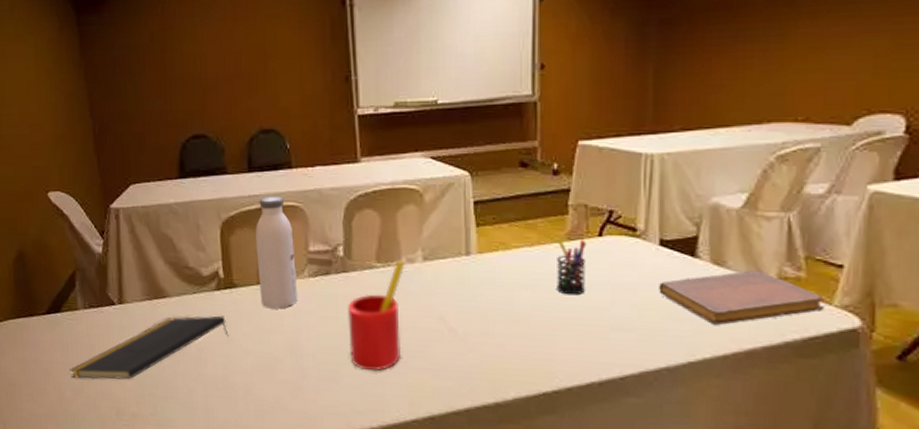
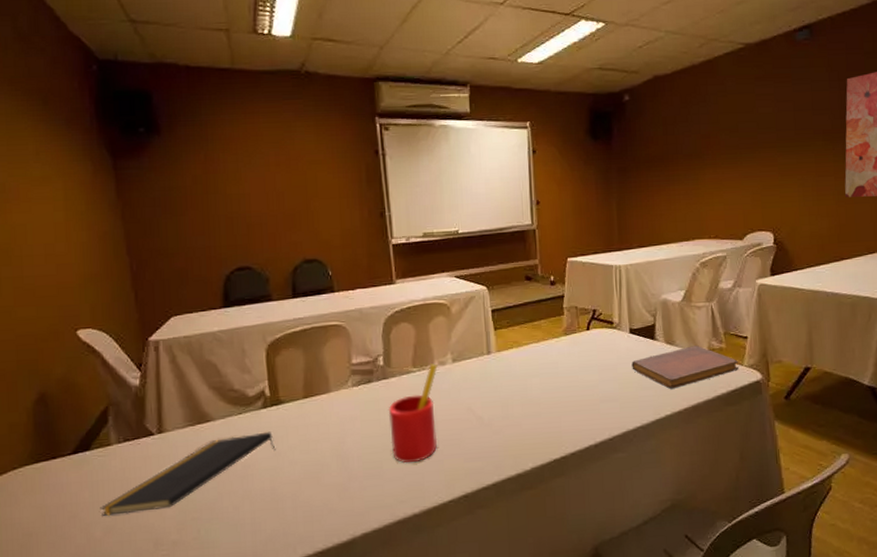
water bottle: present [256,196,298,309] -> none [301,317,343,420]
pen holder: present [557,237,587,296] -> none [557,333,580,379]

